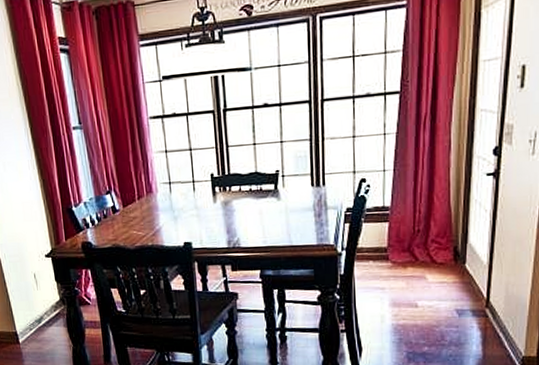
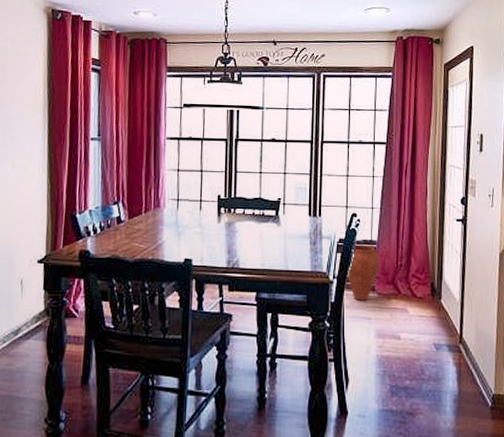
vase: none [356,212,394,271] -> present [347,244,380,301]

